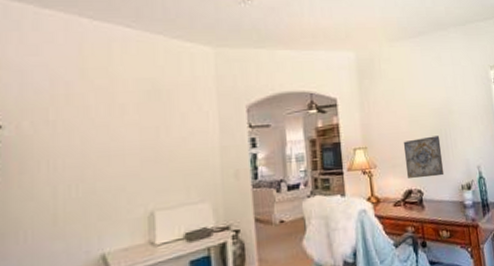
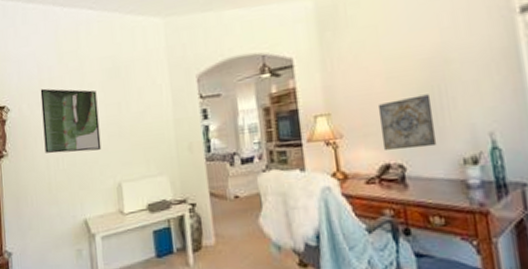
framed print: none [51,105,131,180] -> present [40,88,102,154]

